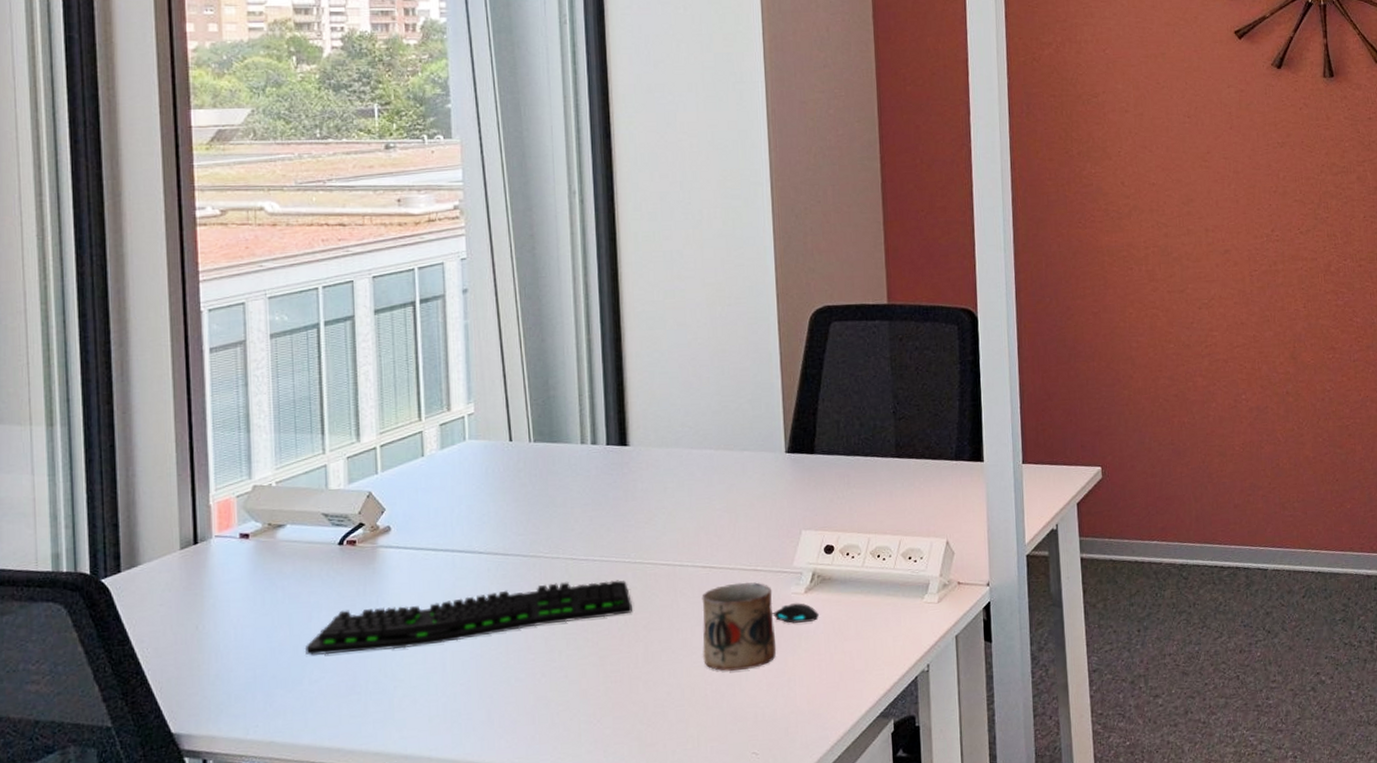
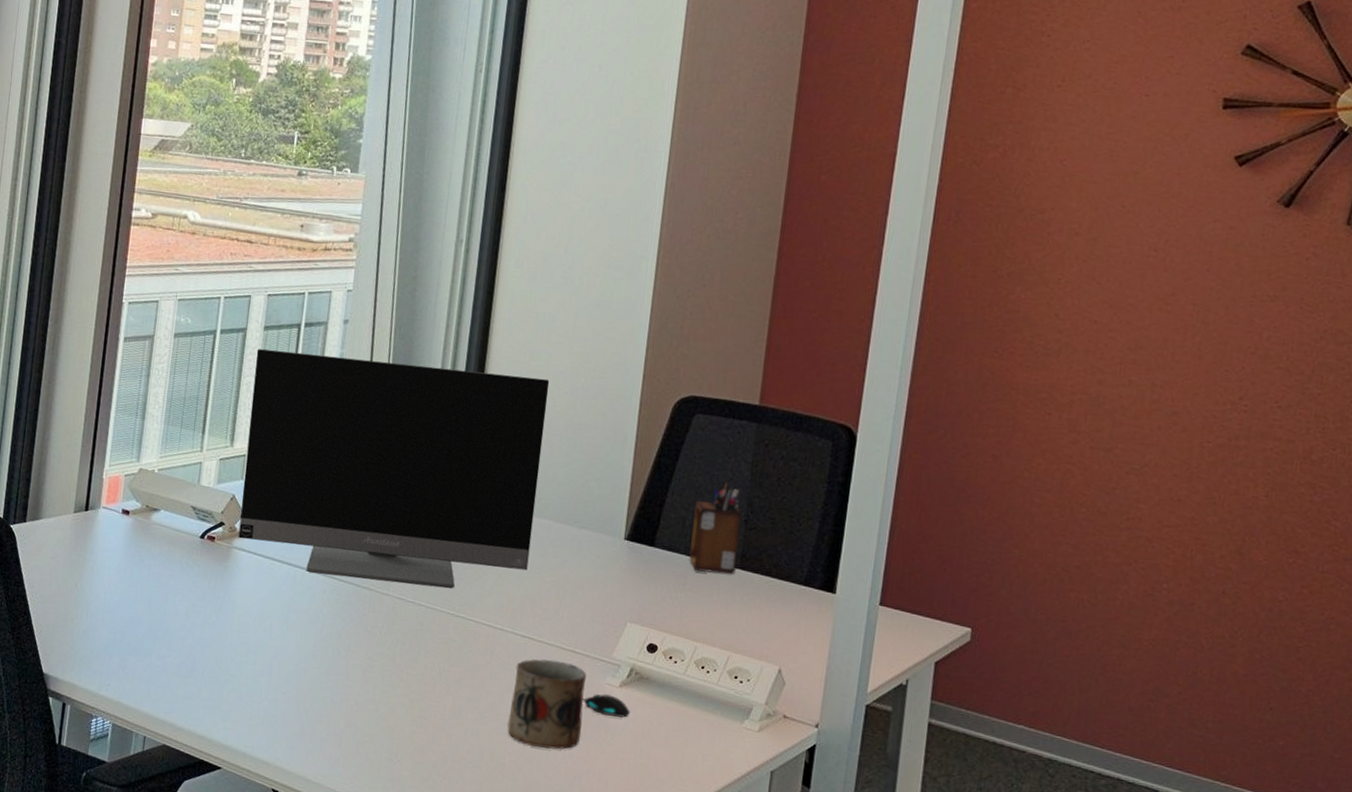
keyboard: present [304,580,632,656] -> none [157,598,449,666]
monitor: none [370,314,697,555] -> present [238,349,550,589]
desk organizer: none [845,379,893,468] -> present [689,481,743,575]

